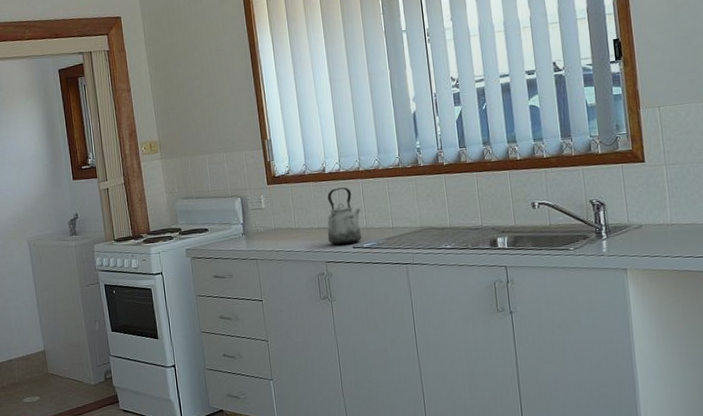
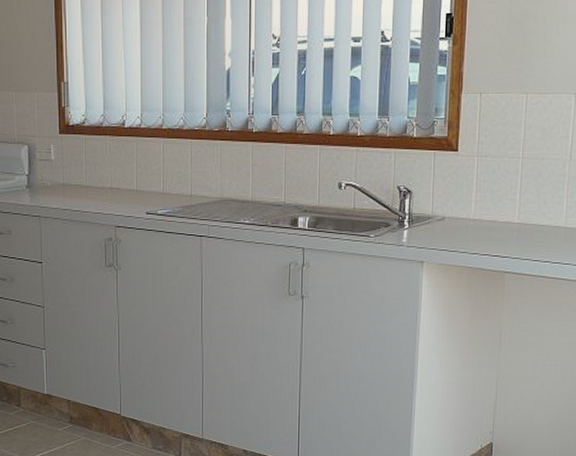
kettle: present [327,187,361,246] -> none [120,145,159,210]

